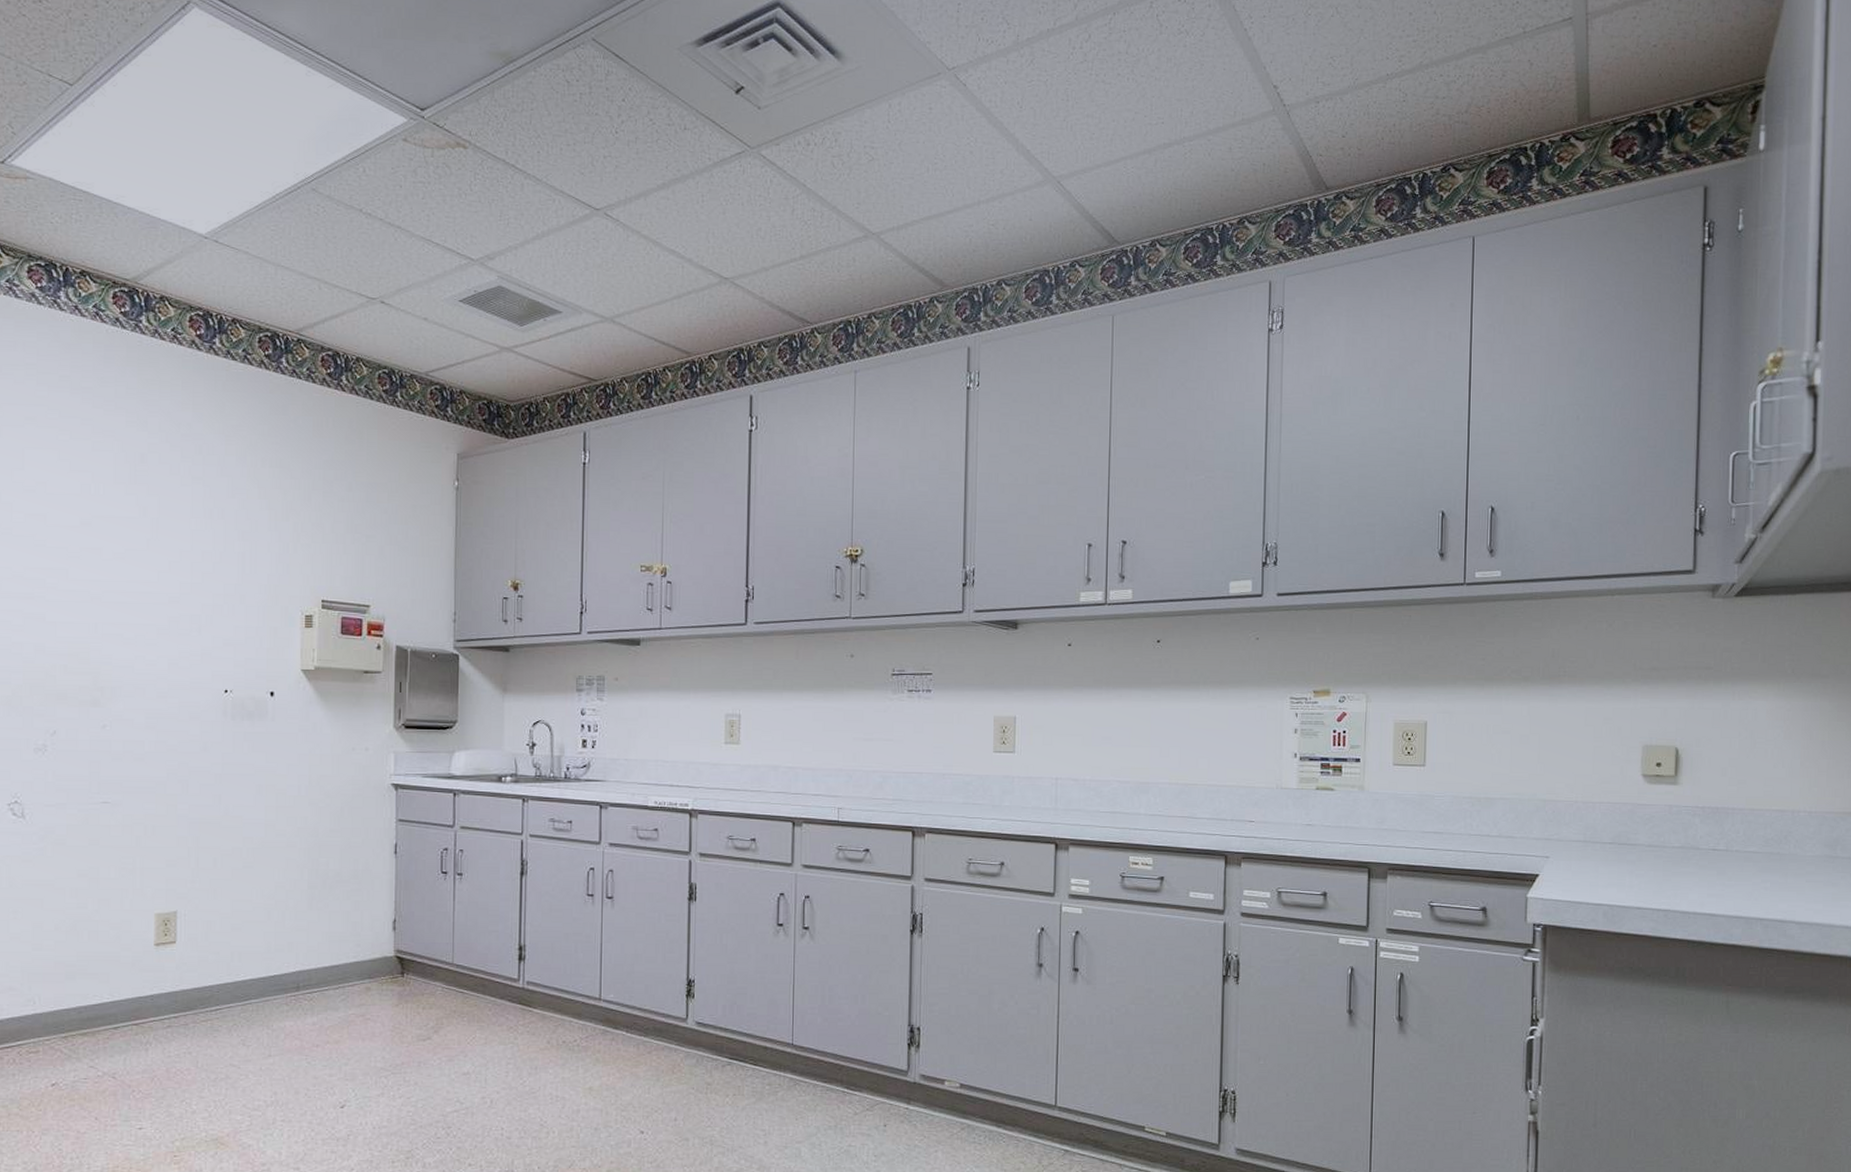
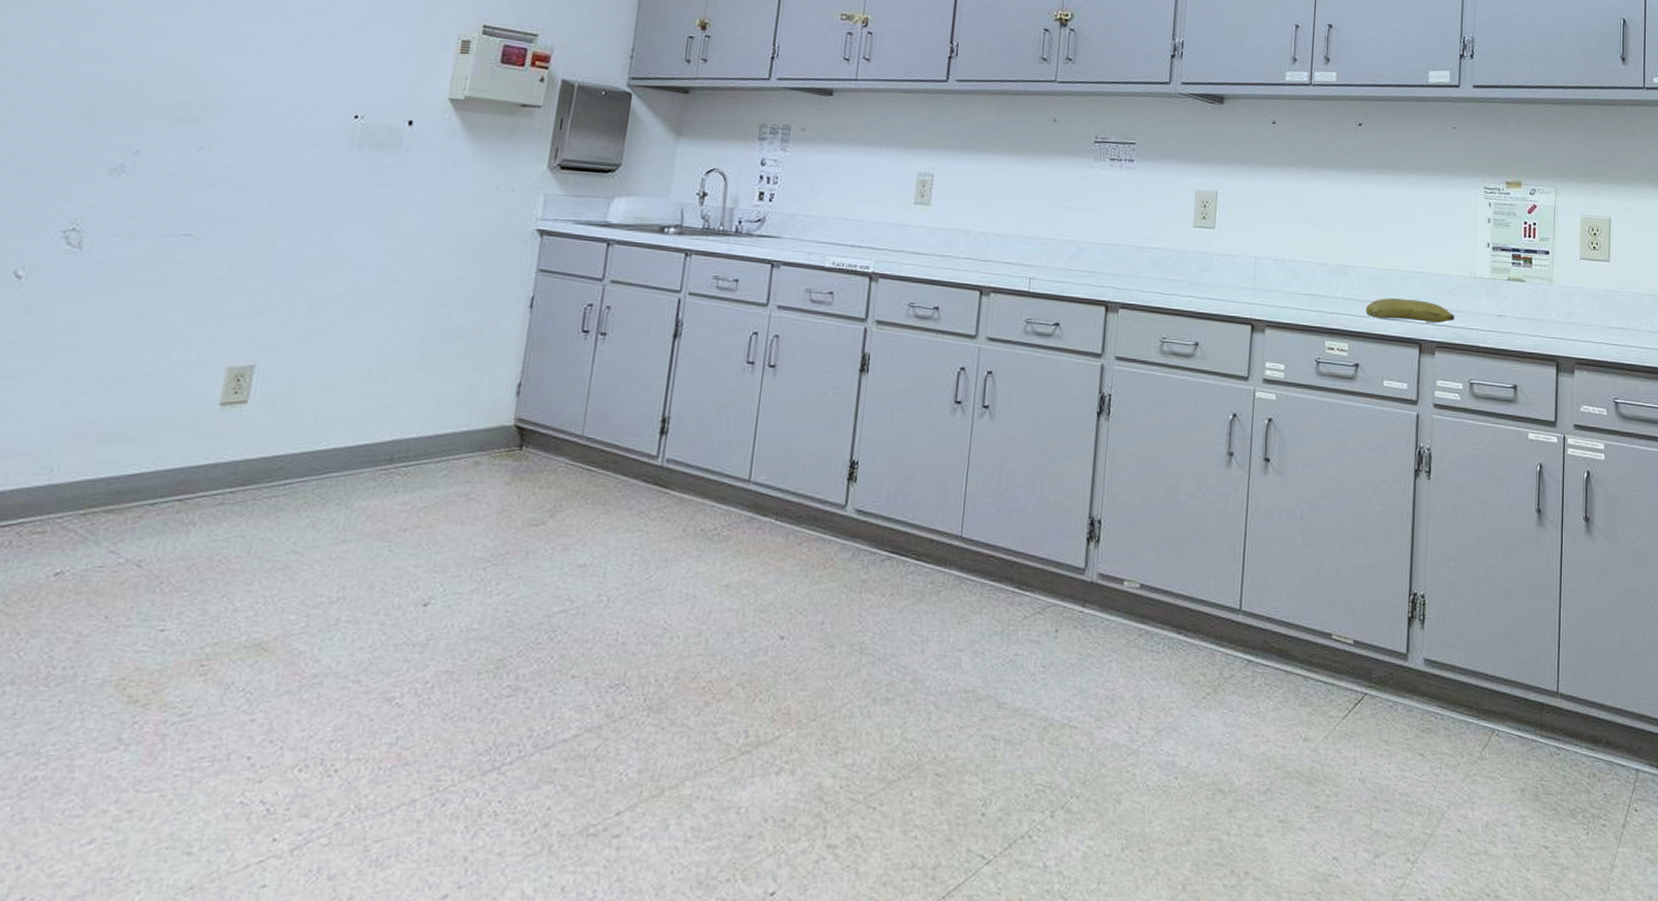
fruit: none [1169,811,1262,834] -> present [1365,297,1455,323]

